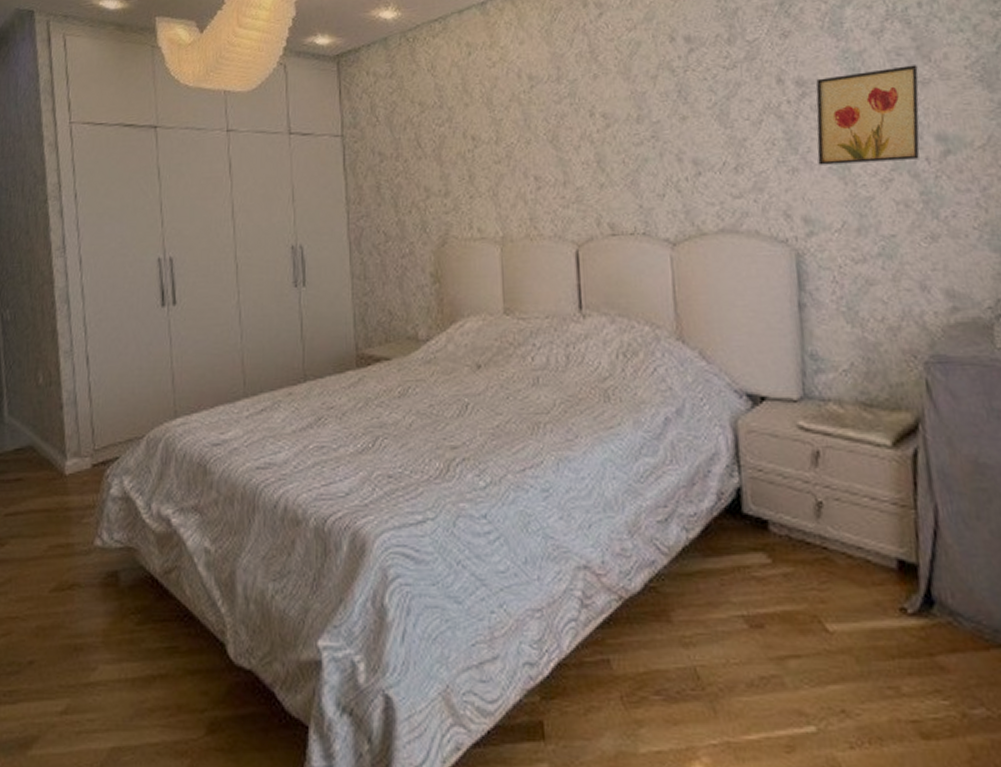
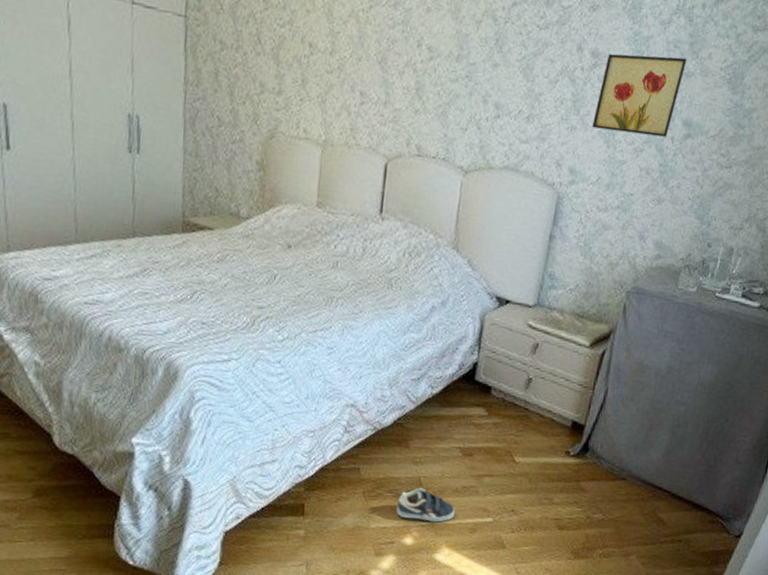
sneaker: none [671,684,758,738] -> present [396,488,456,522]

